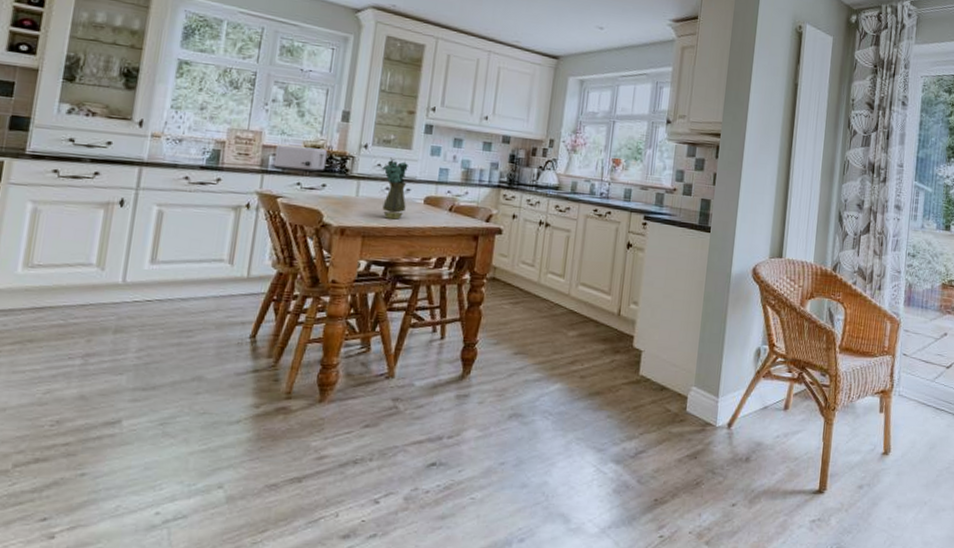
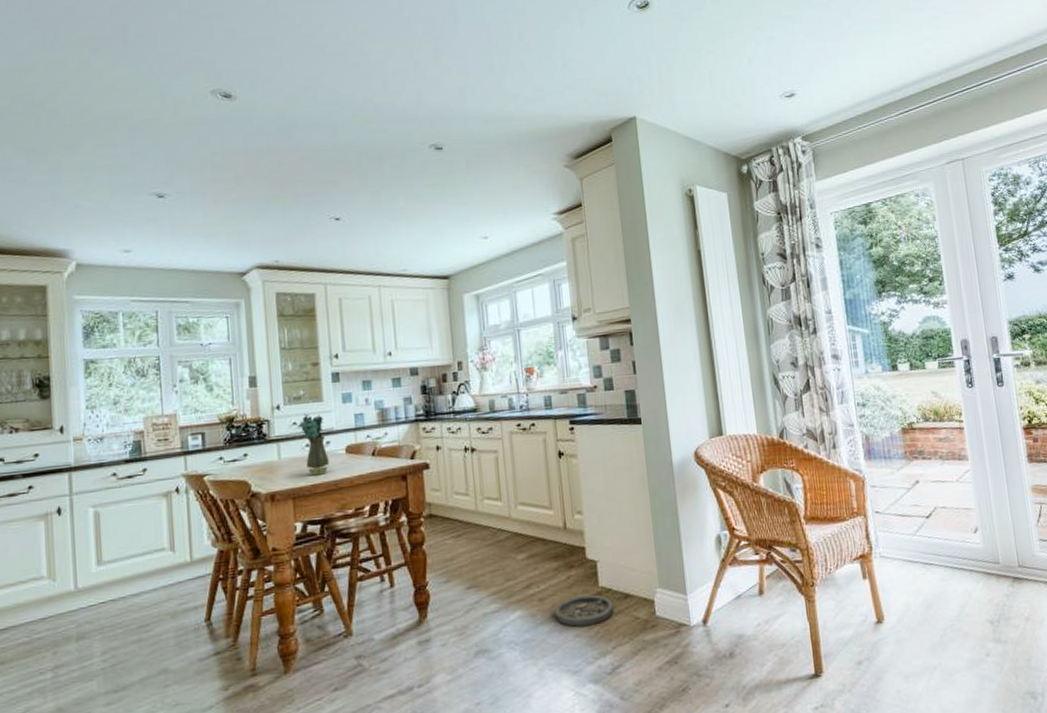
toaster: present [273,144,328,173] -> none [192,418,244,448]
pet bowl: none [592,380,650,410] -> present [555,594,614,627]

